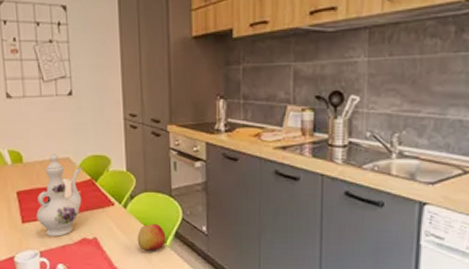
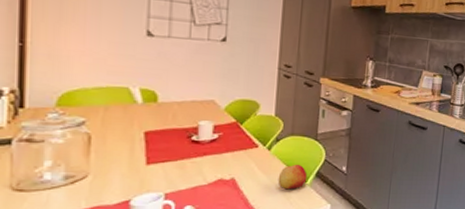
ewer: present [36,154,83,236] -> none [166,96,228,178]

